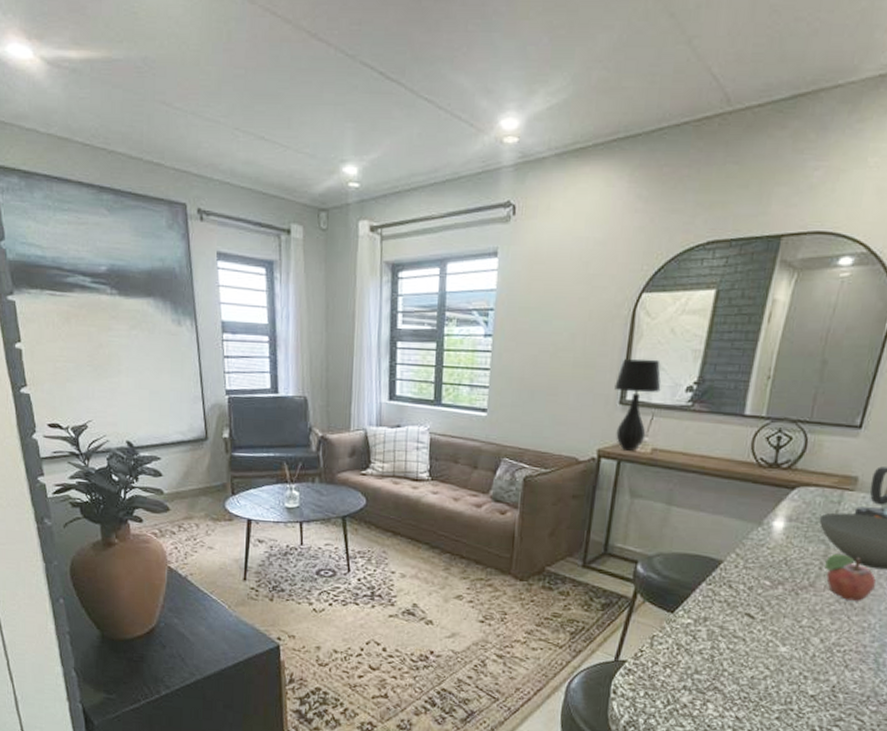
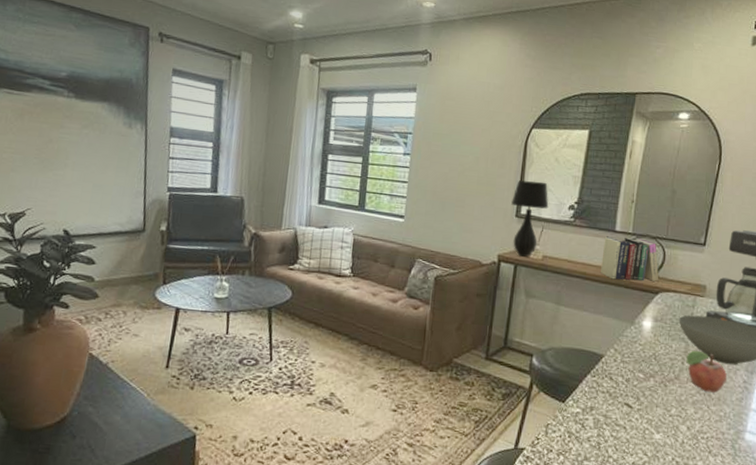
books: none [723,422,798,475] -> present [601,236,659,282]

